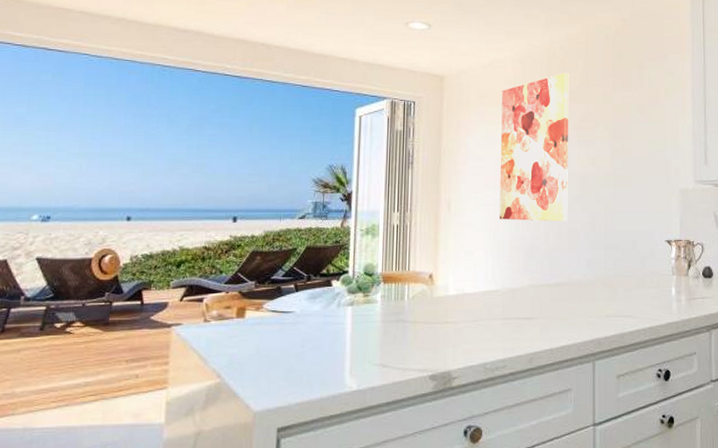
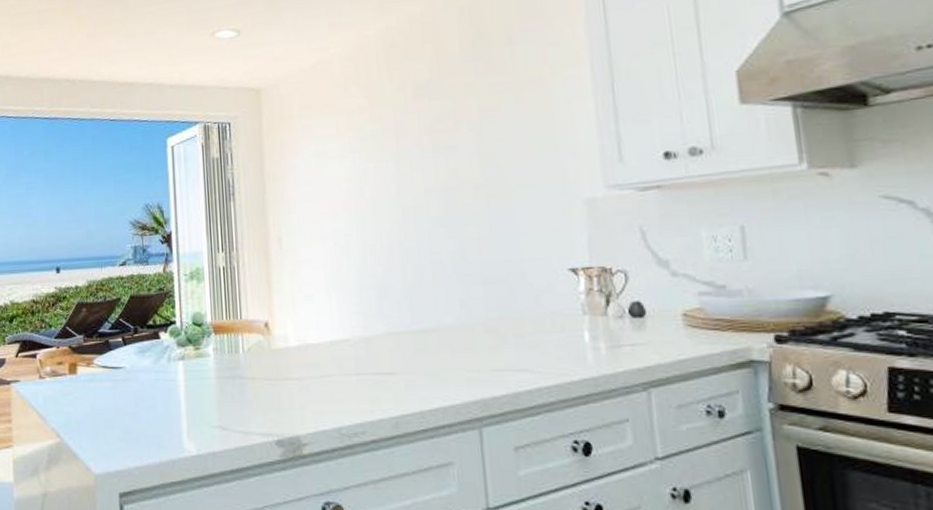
wall art: present [499,72,569,222] -> none [331,63,429,254]

